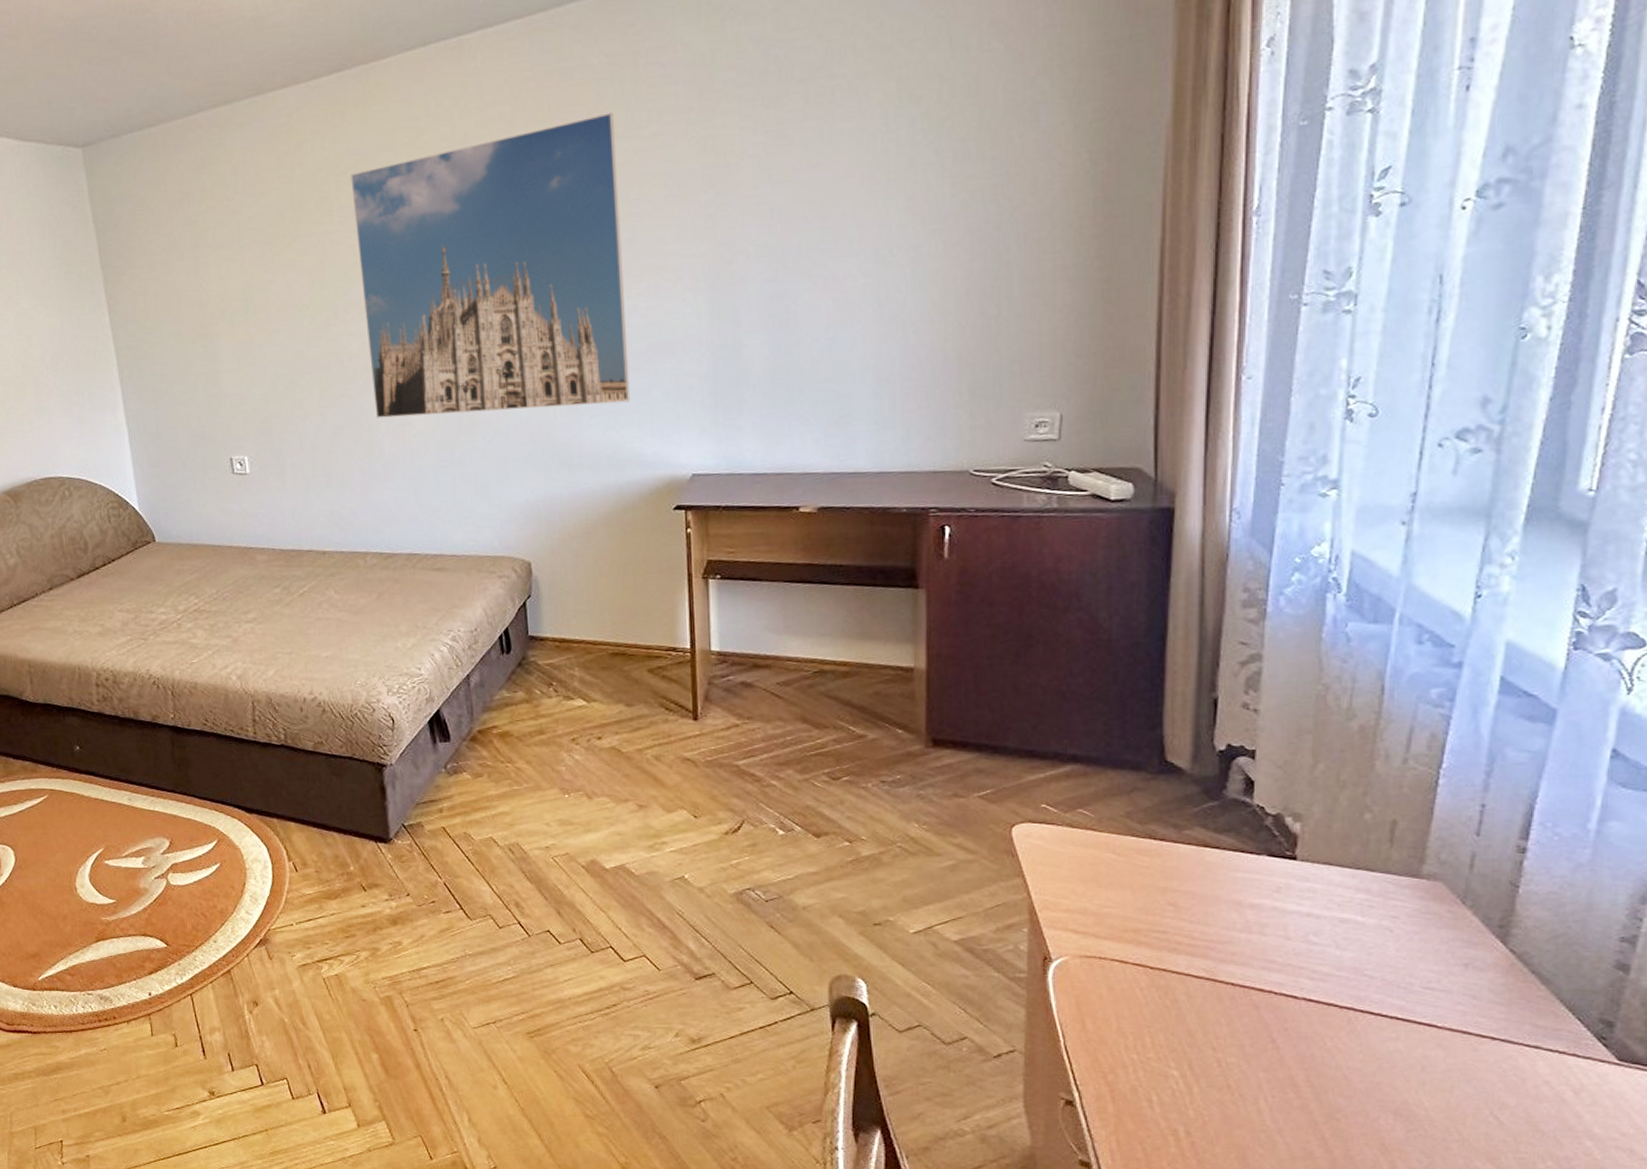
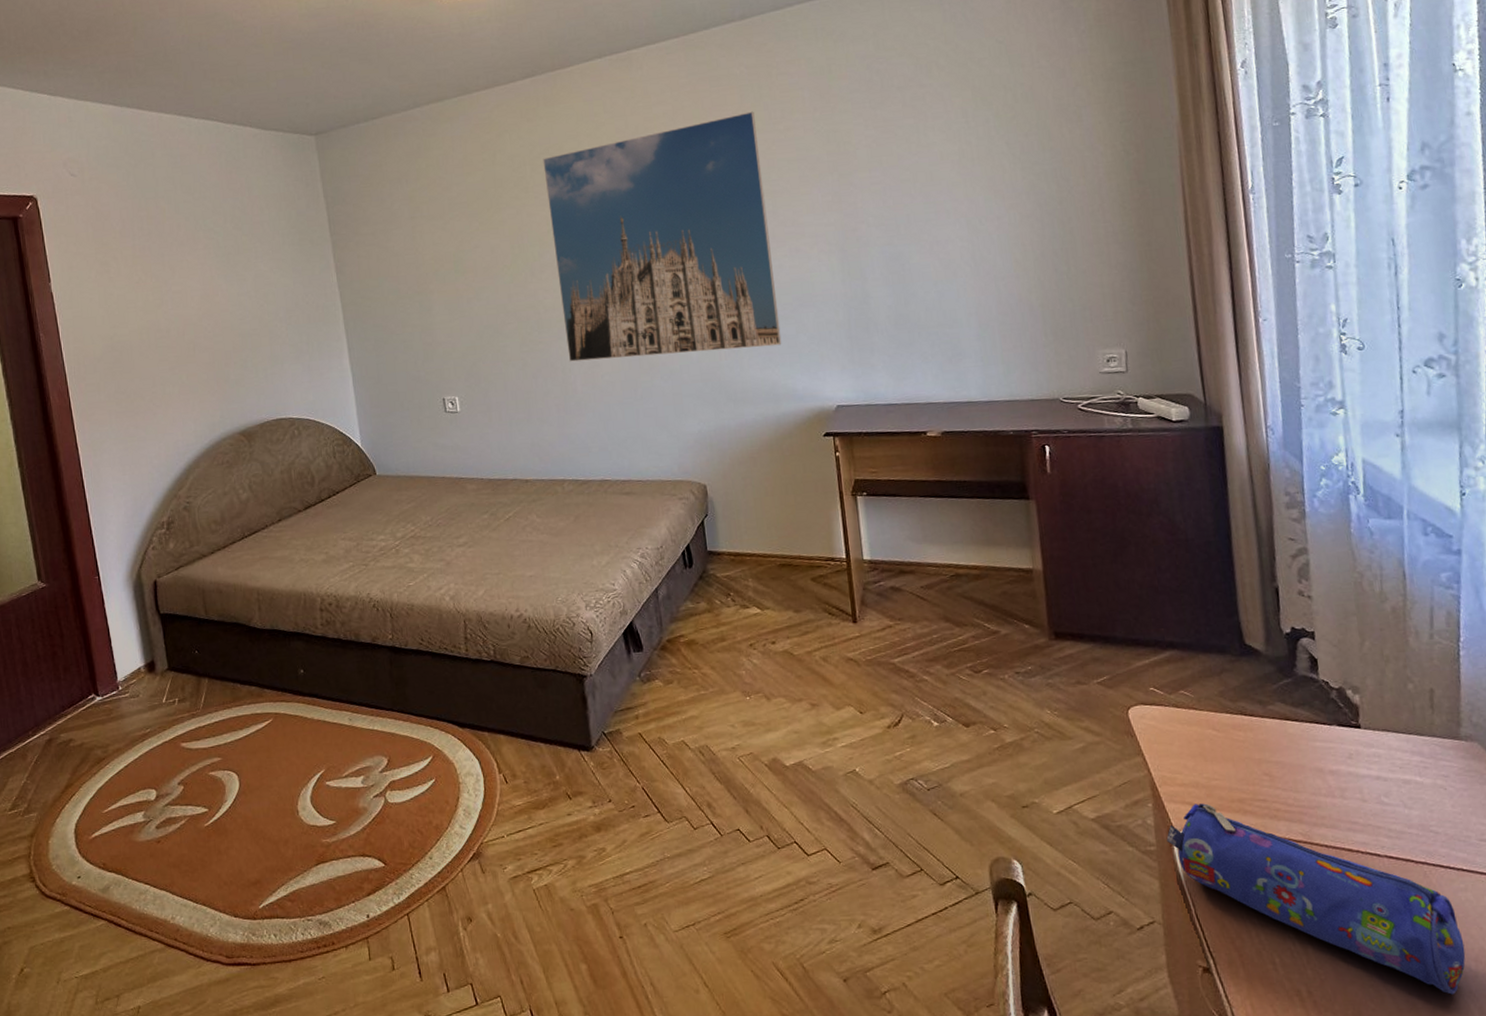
pencil case: none [1040,931,1384,1146] -> present [1166,803,1466,995]

